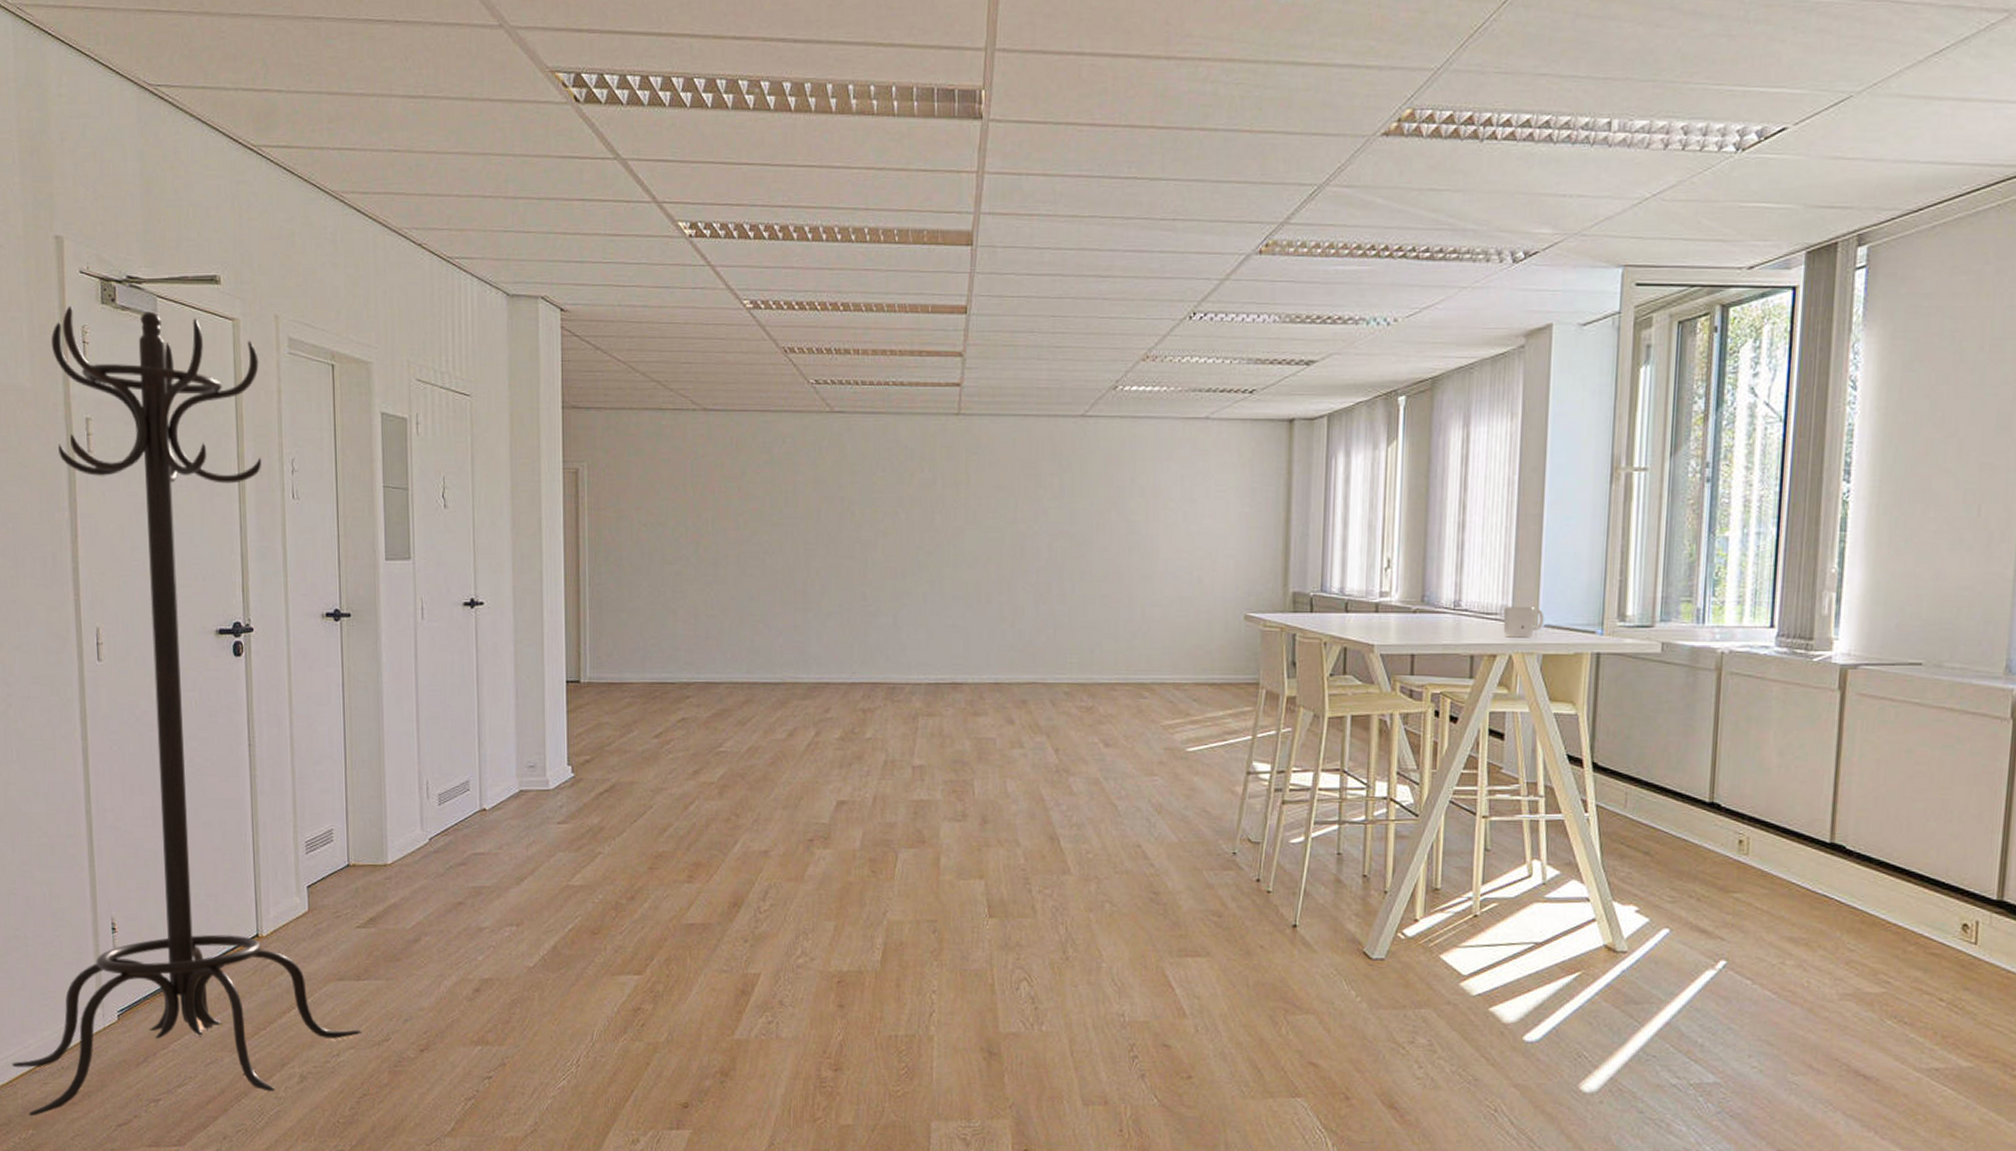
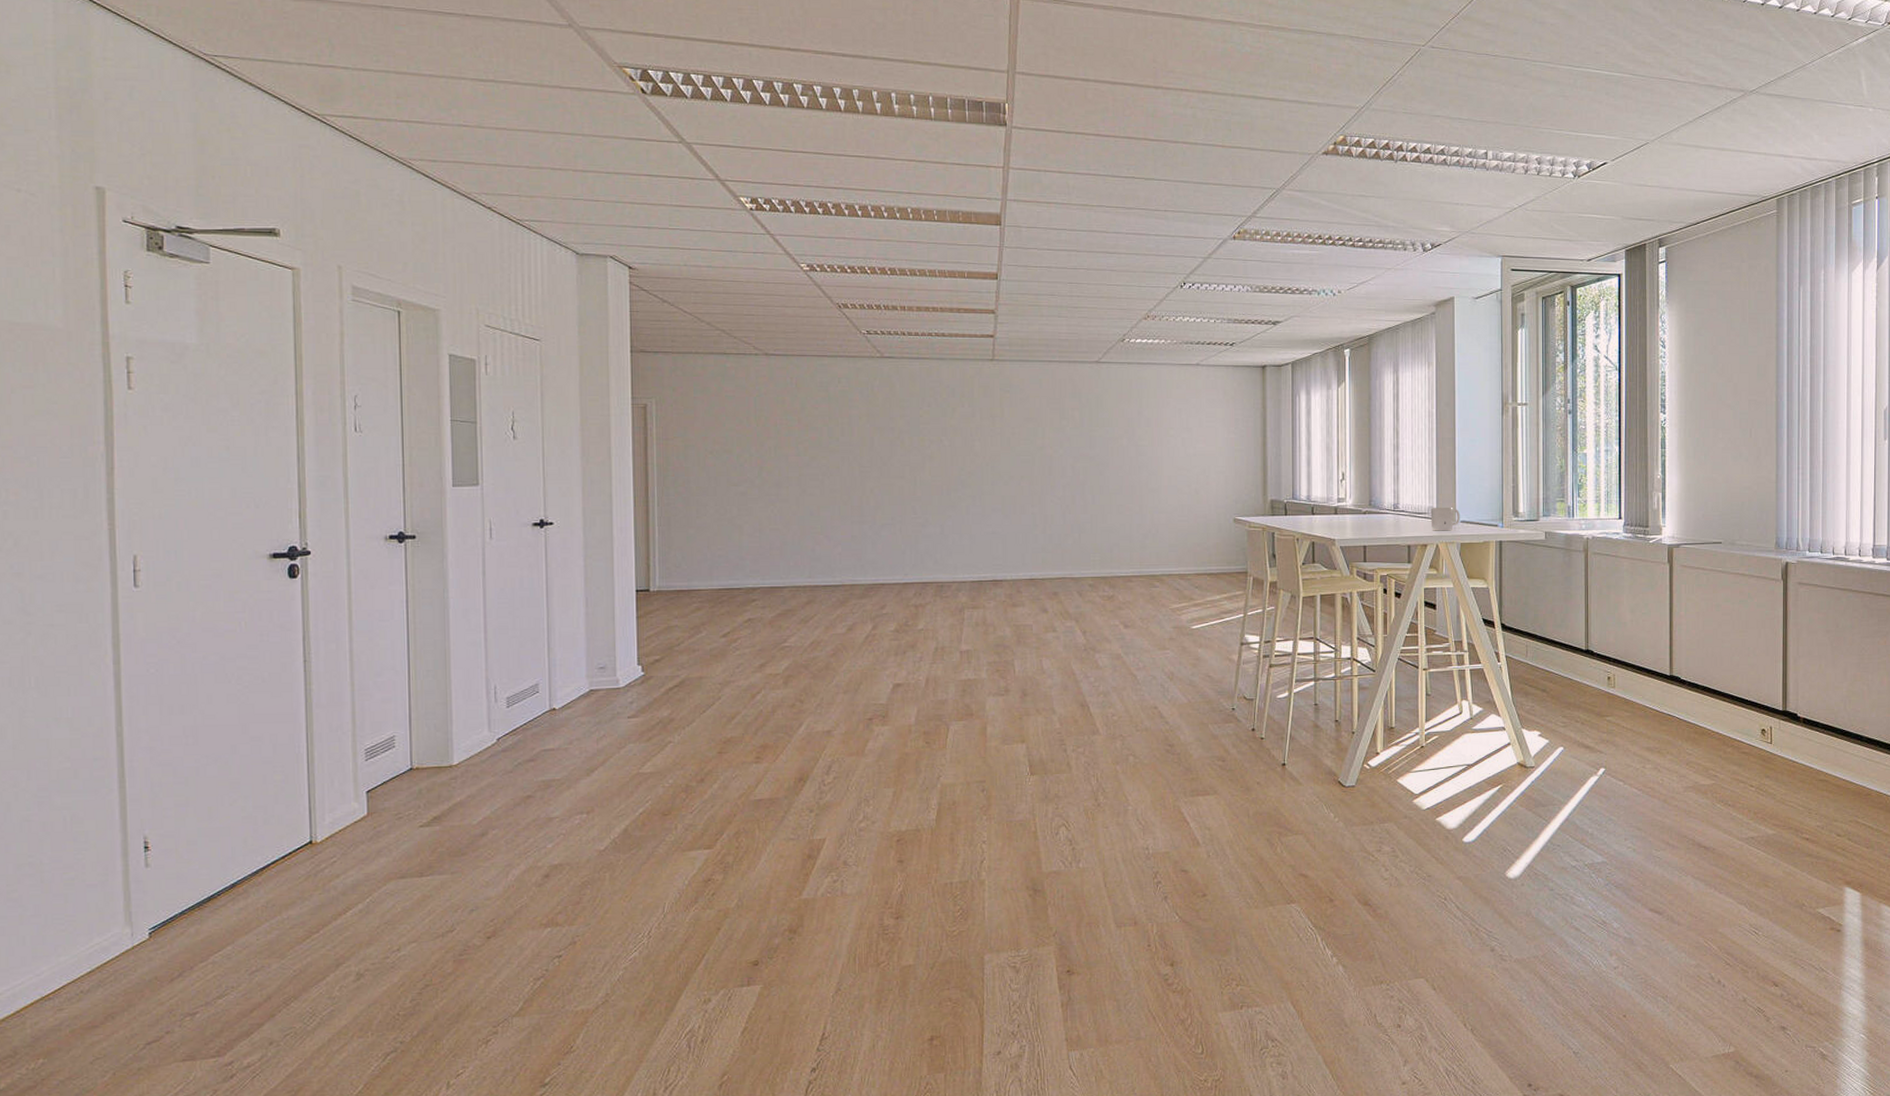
coatrack: present [12,305,361,1117] -> none [20,251,424,1045]

